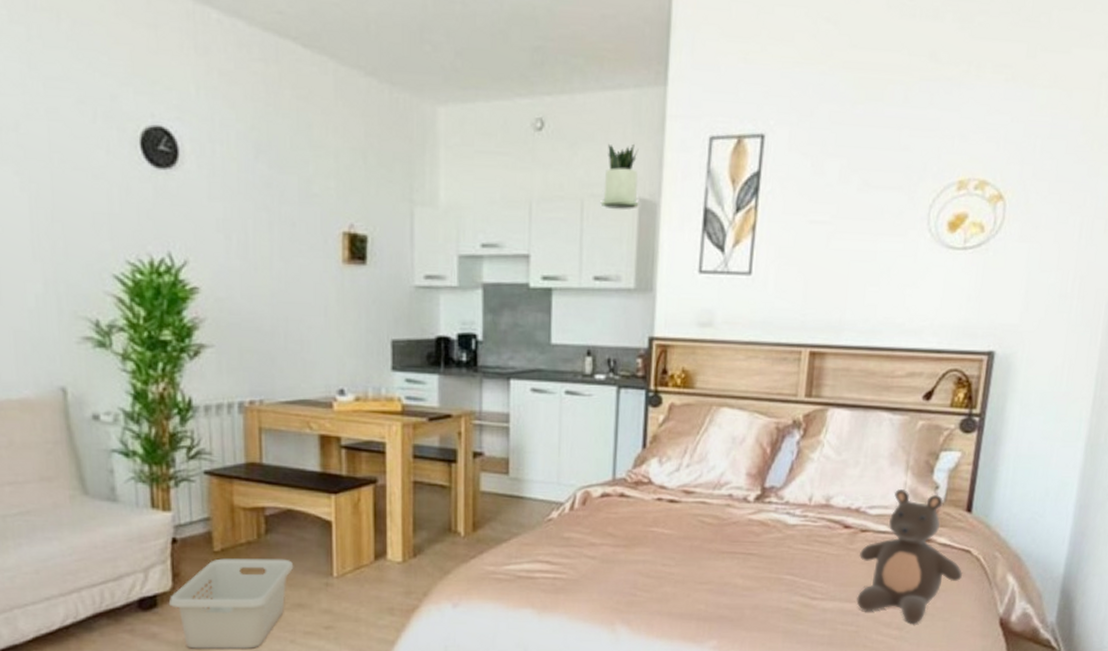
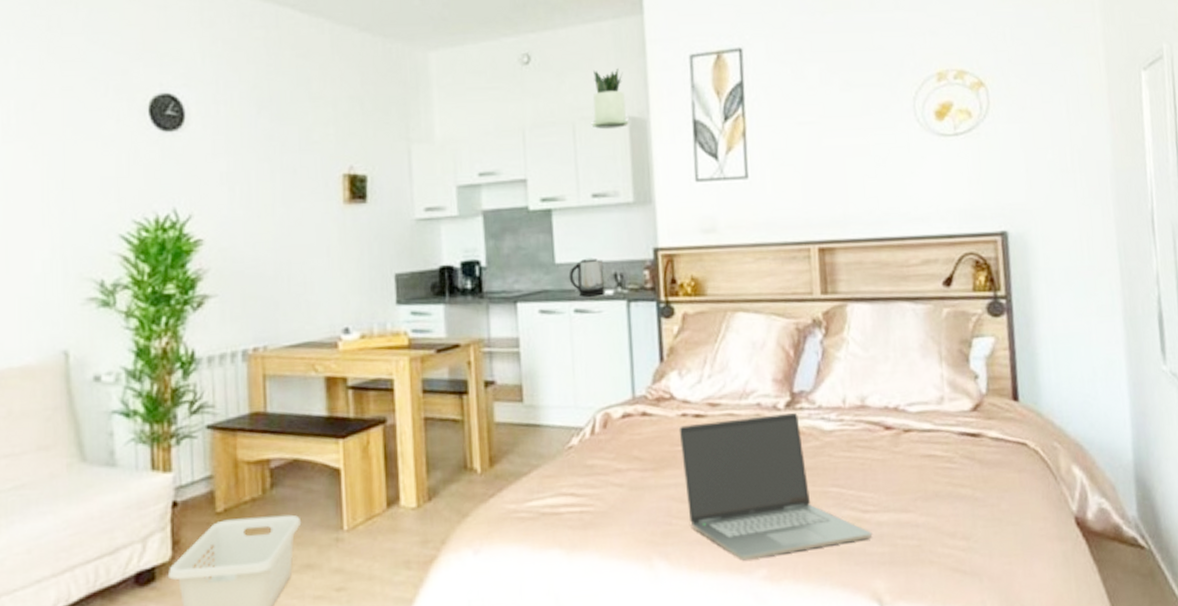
kettle: none [563,341,599,380] -> present [568,258,605,297]
laptop: none [652,506,817,632] -> present [678,413,873,561]
teddy bear: present [856,489,963,623] -> none [906,382,1024,531]

